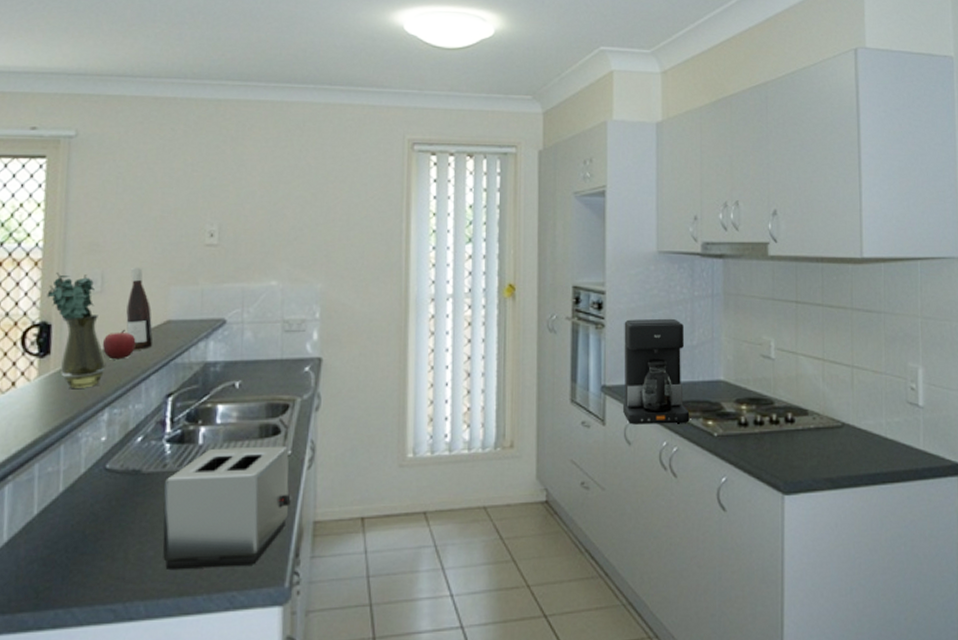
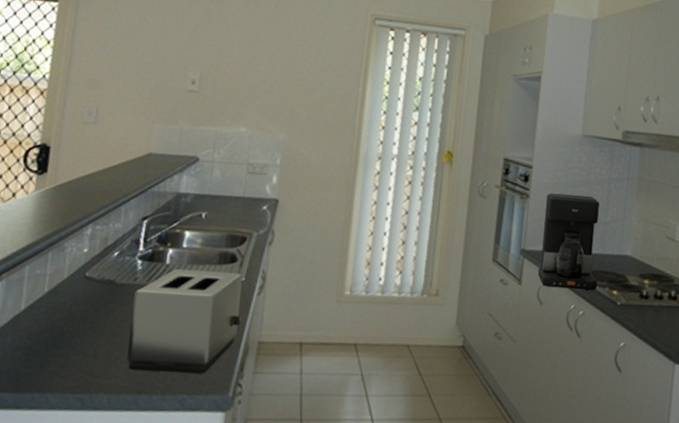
vase: present [46,273,107,390] -> none [48,102,94,205]
fruit: present [102,329,136,360] -> none [91,157,121,183]
bottle: present [126,267,153,350] -> none [113,103,136,177]

